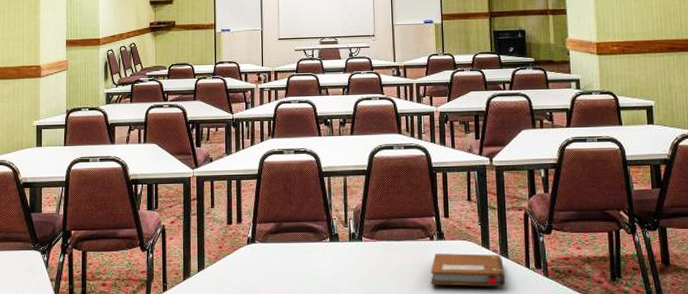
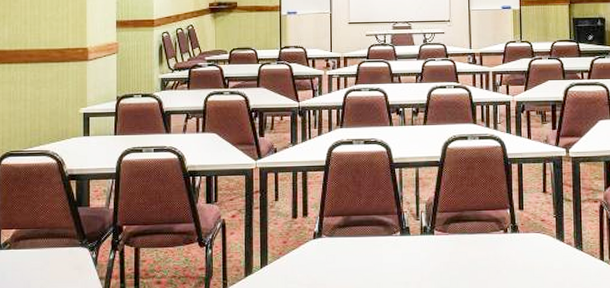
notebook: present [430,253,506,286] -> none [504,246,579,280]

